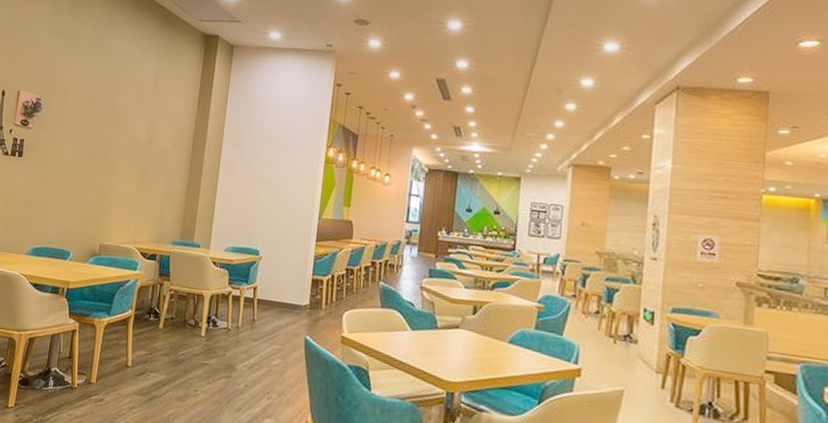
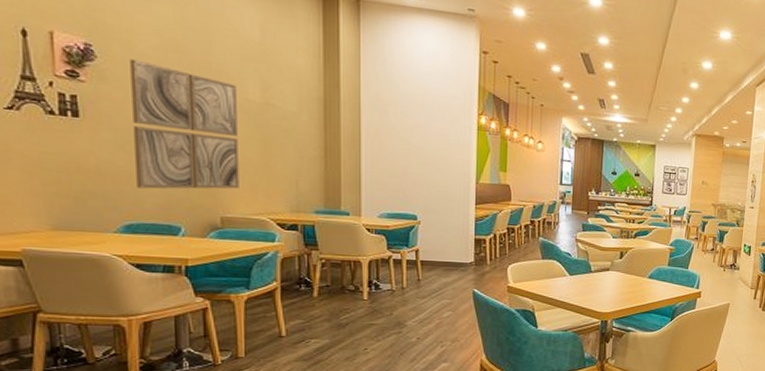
wall art: none [47,108,130,219] -> present [130,59,239,189]

